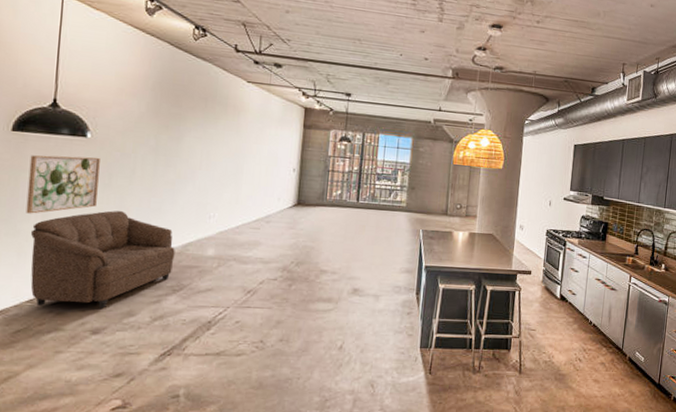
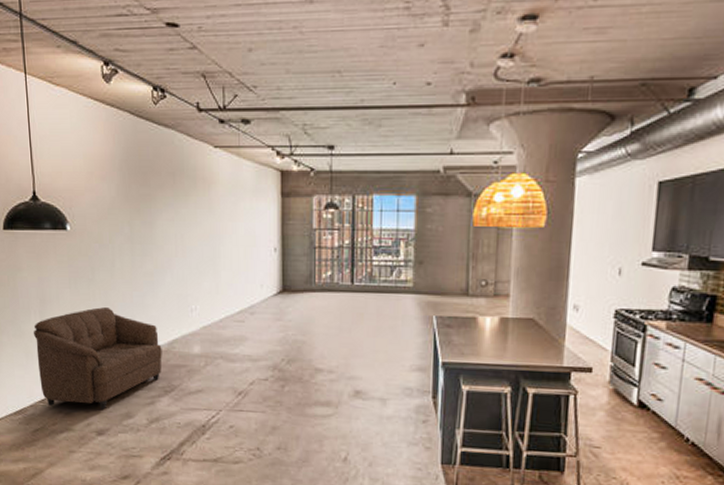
wall art: present [26,155,100,214] -> none [22,250,84,314]

